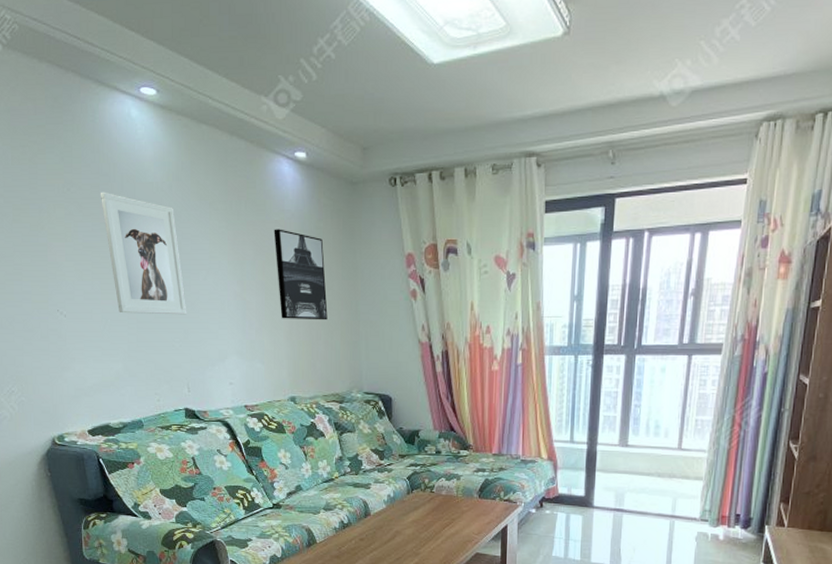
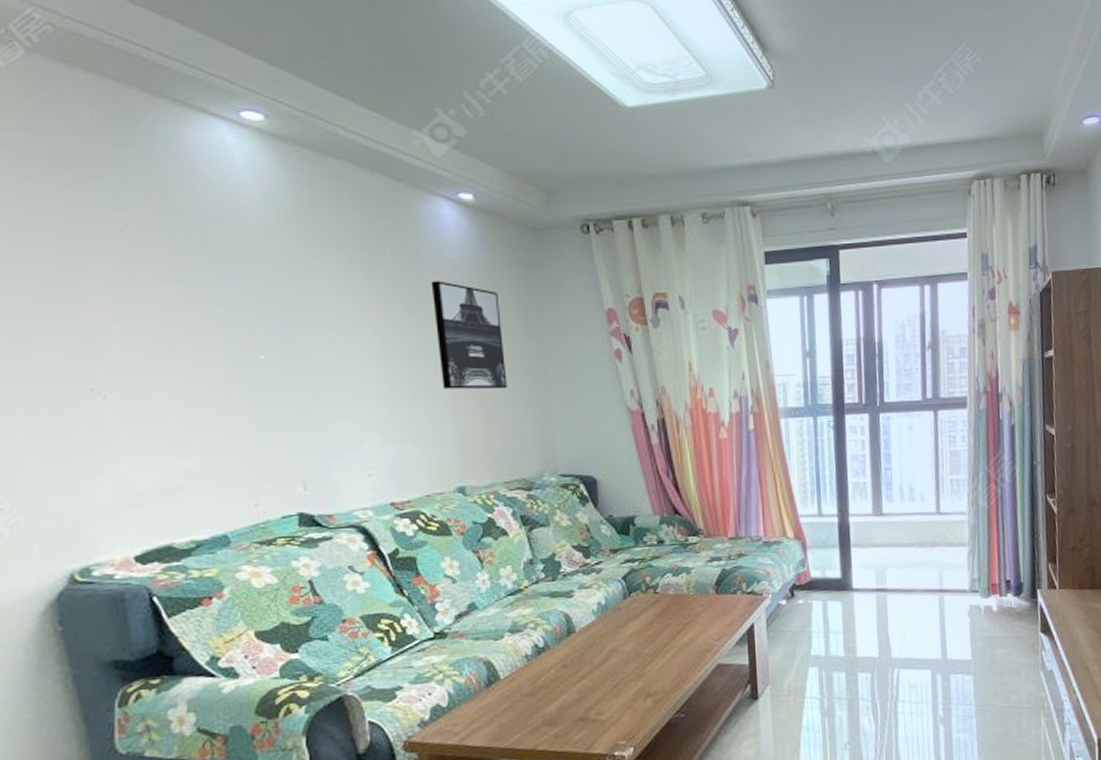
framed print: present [100,191,187,315] -> none [172,234,305,390]

